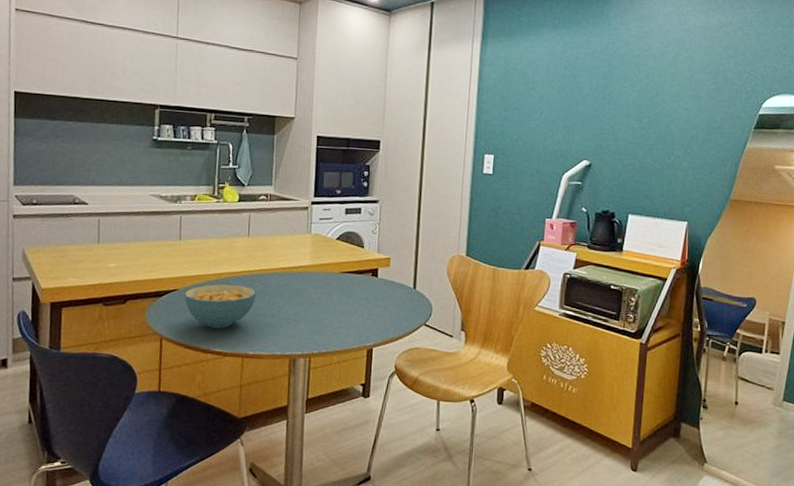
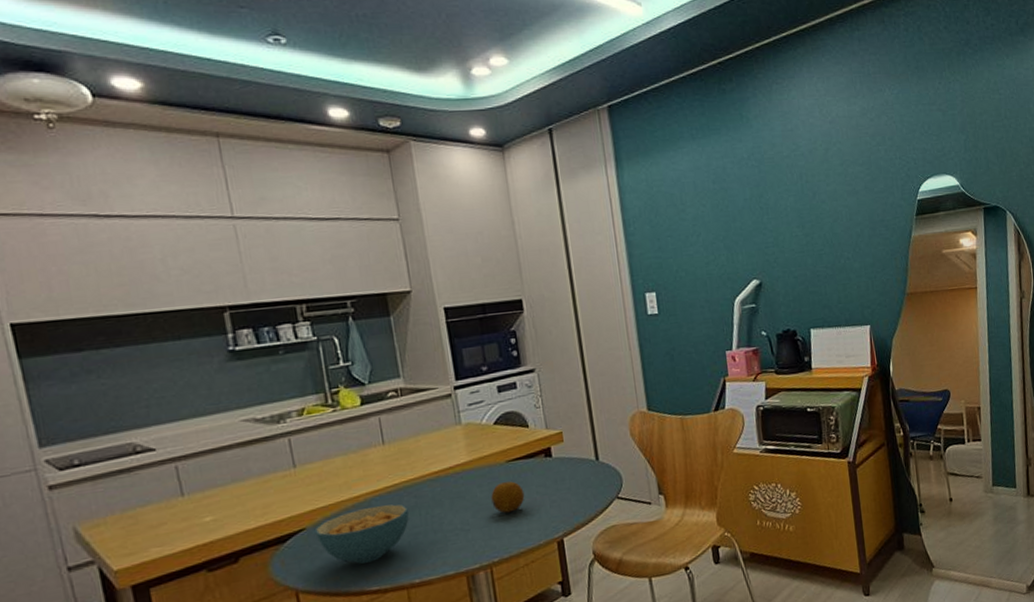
fruit: none [321,289,349,316] -> present [491,481,525,514]

